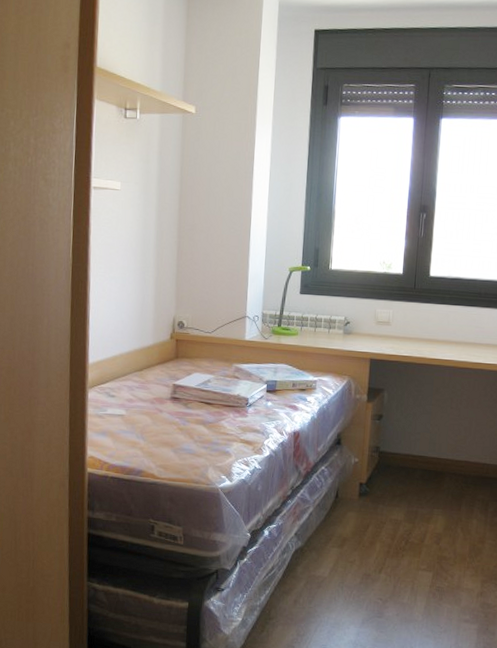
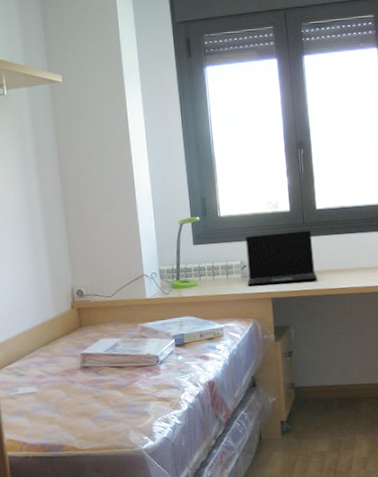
laptop: none [348,293,421,348] -> present [245,230,318,286]

